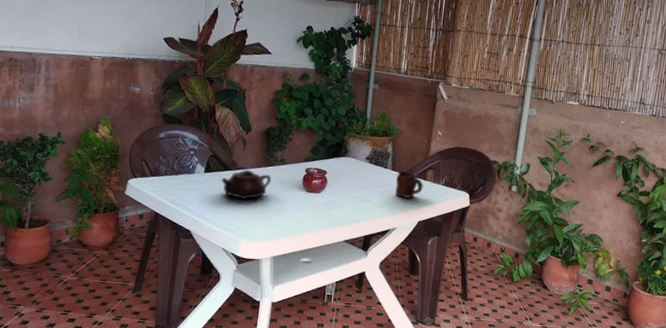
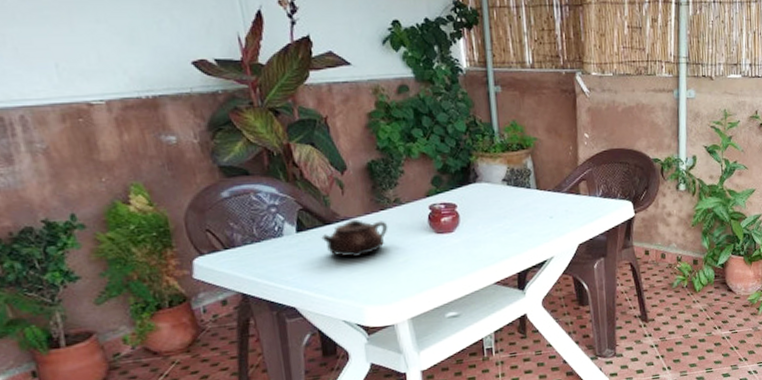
mug: present [395,170,423,198] -> none [544,187,578,220]

